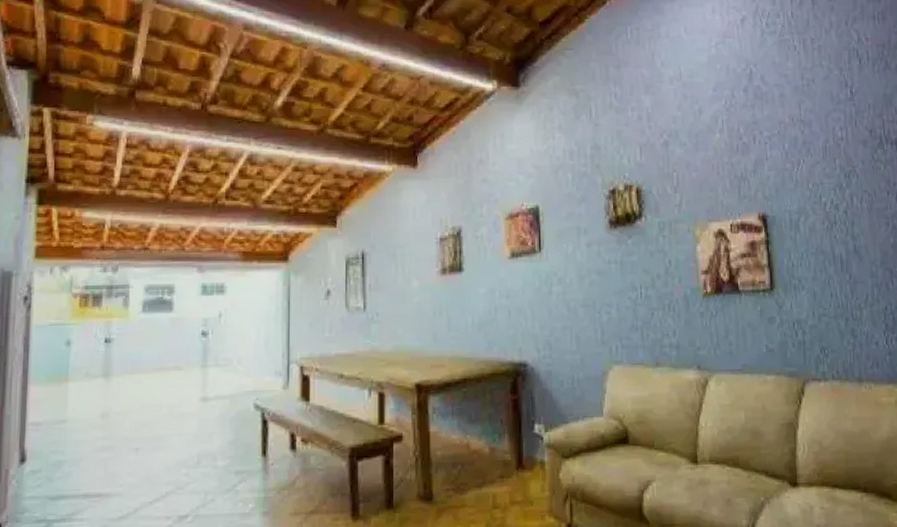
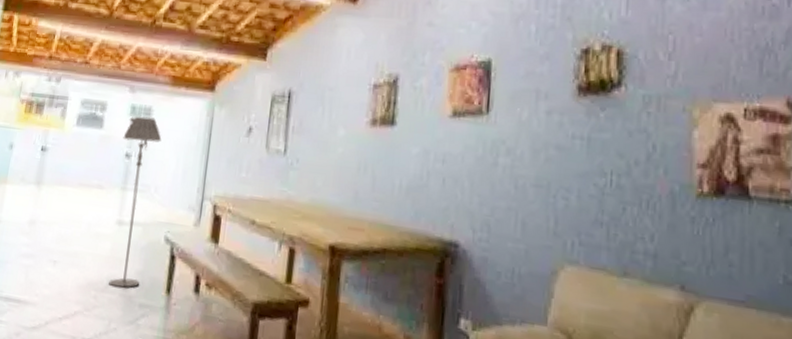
floor lamp: none [196,294,239,461] -> present [109,116,162,288]

